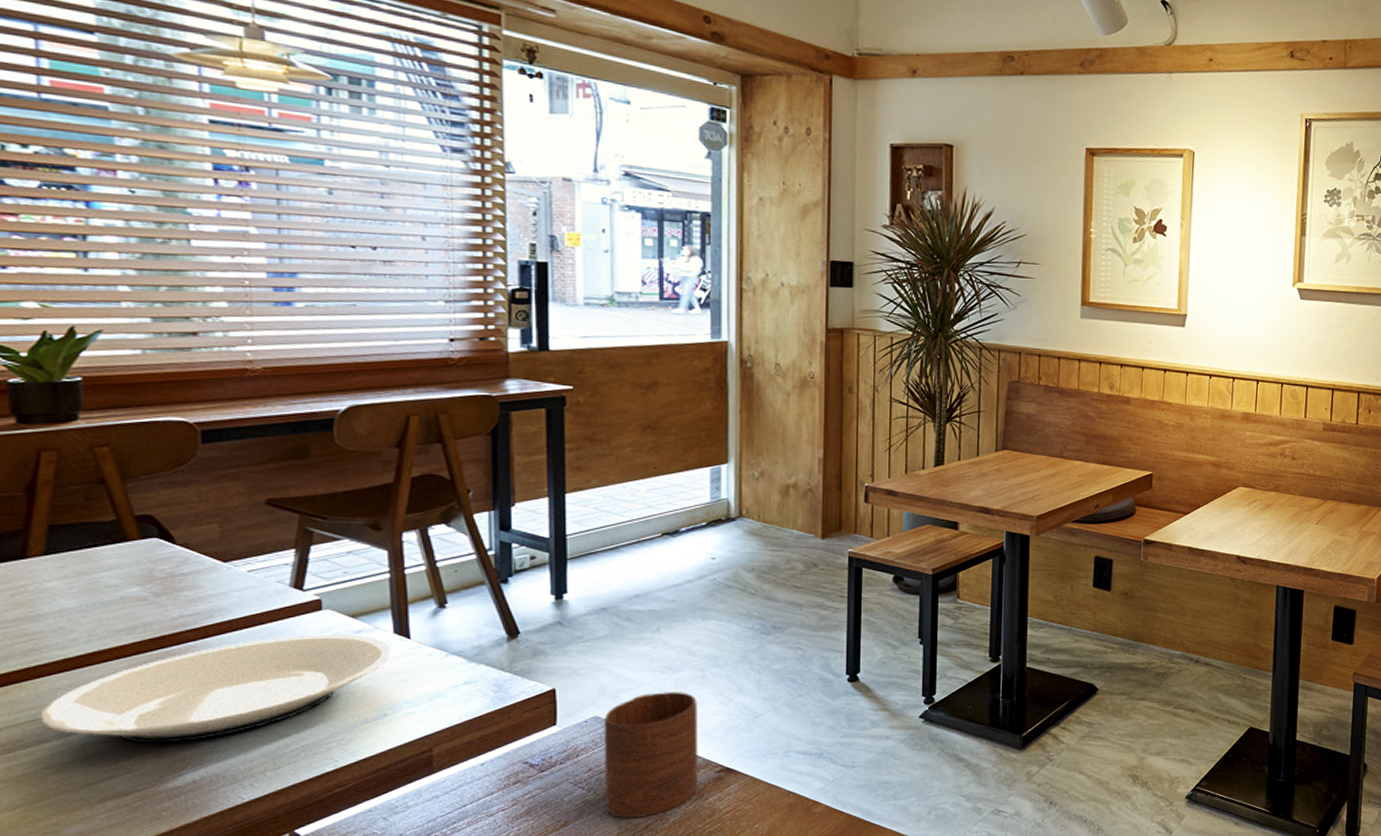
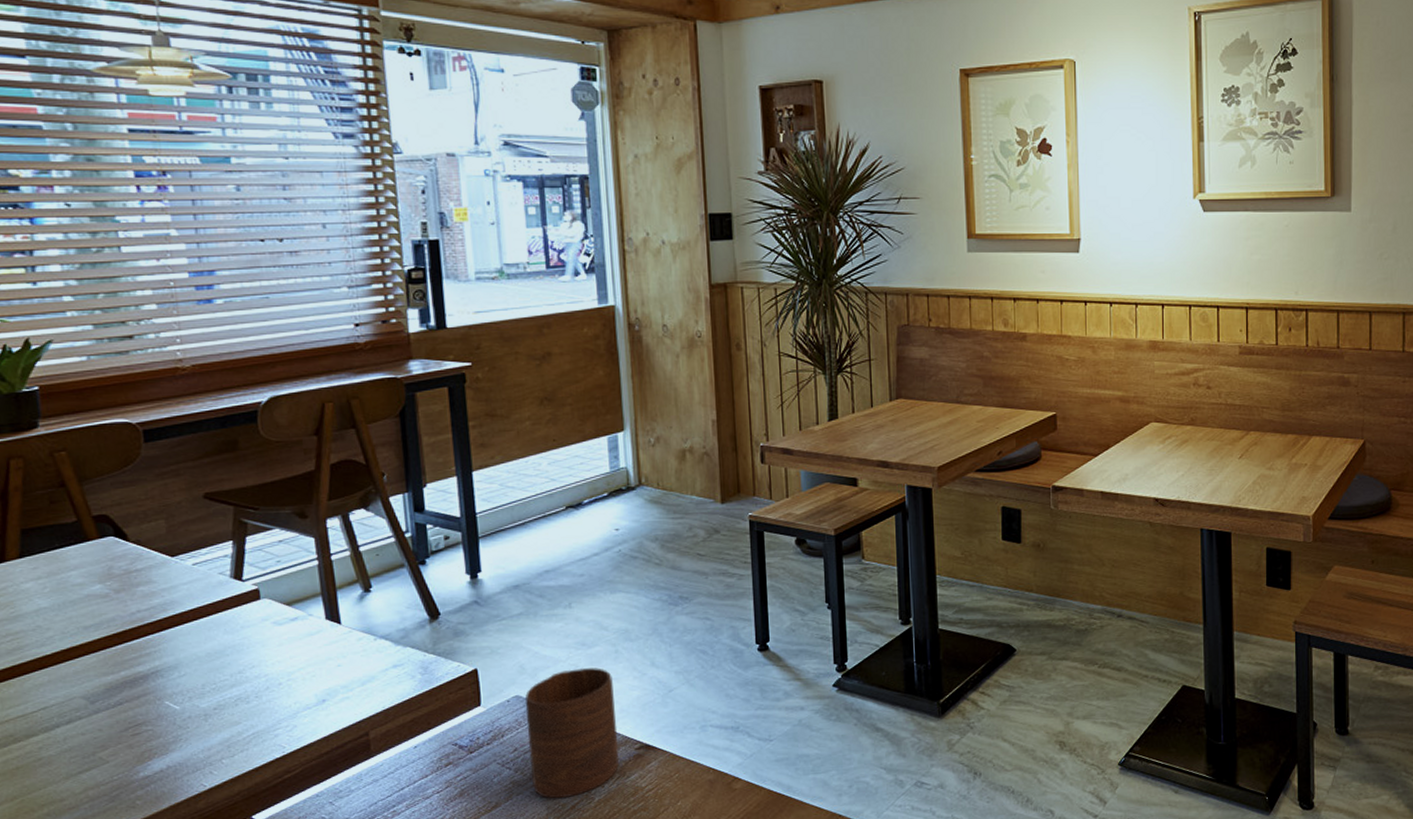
plate: present [40,633,391,744] -> none [27,621,325,735]

